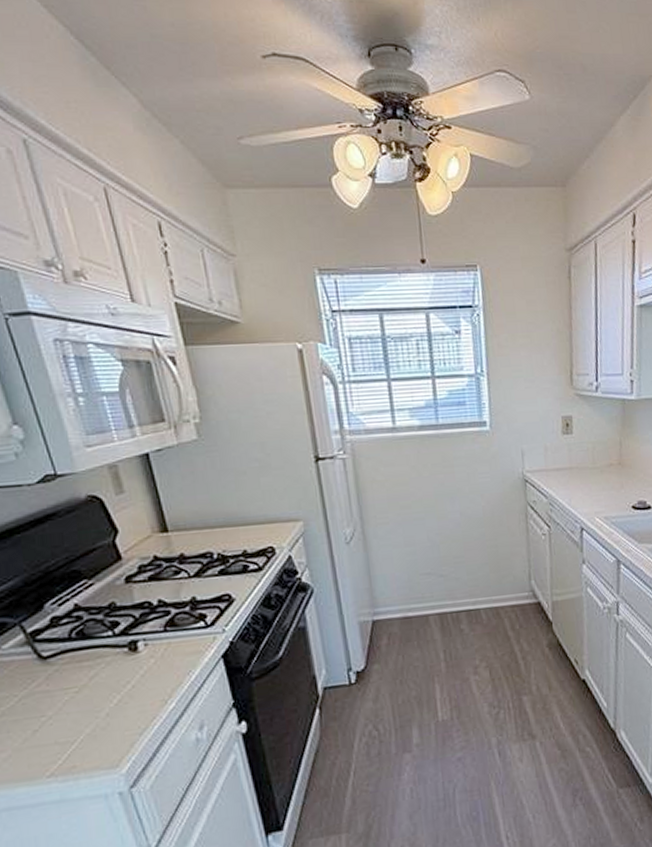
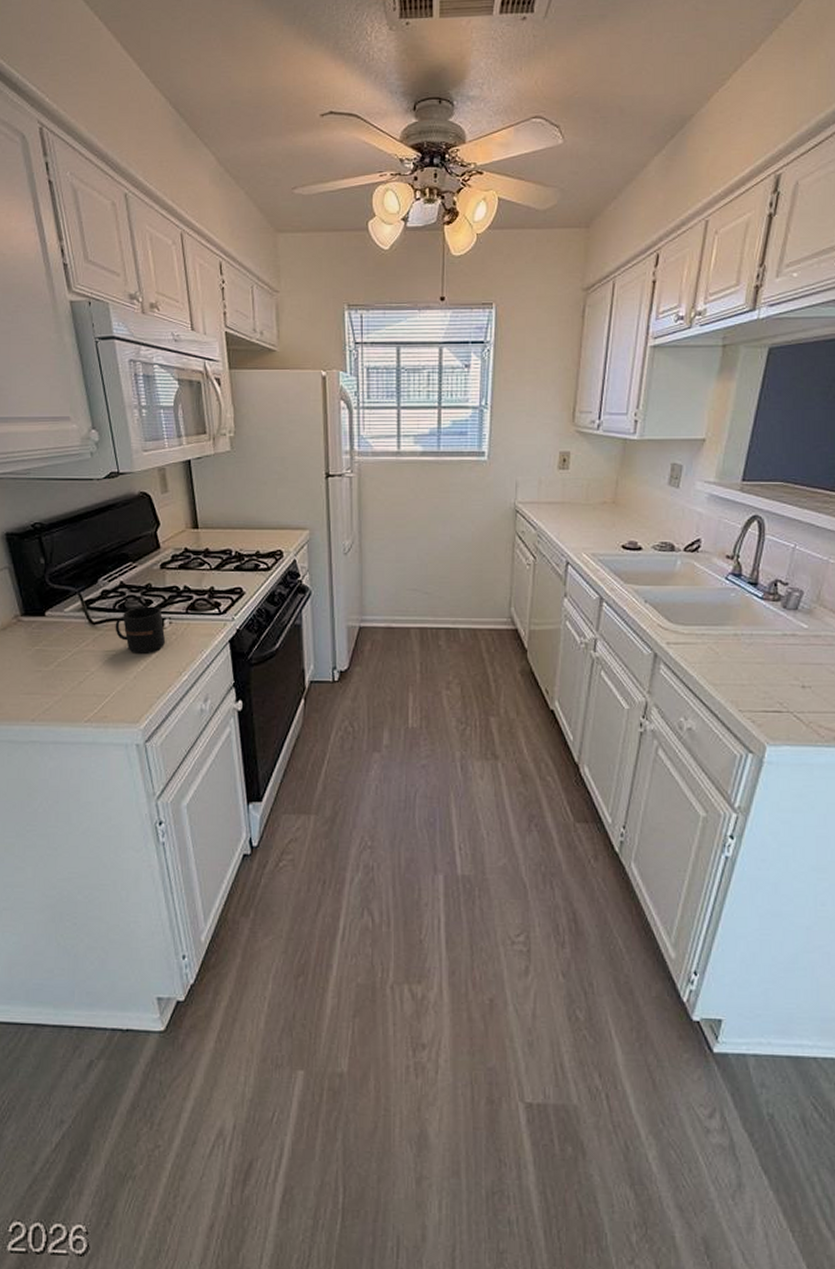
mug: none [73,628,143,687] -> present [115,606,166,653]

